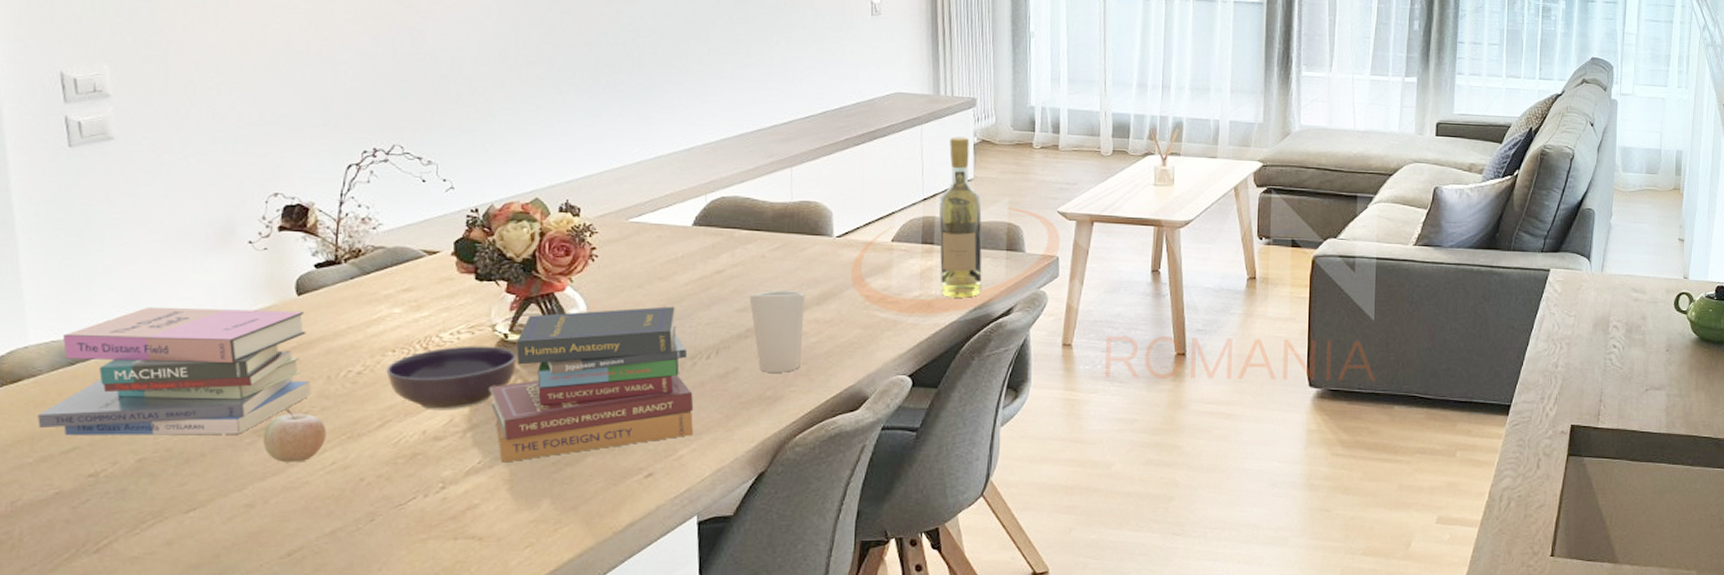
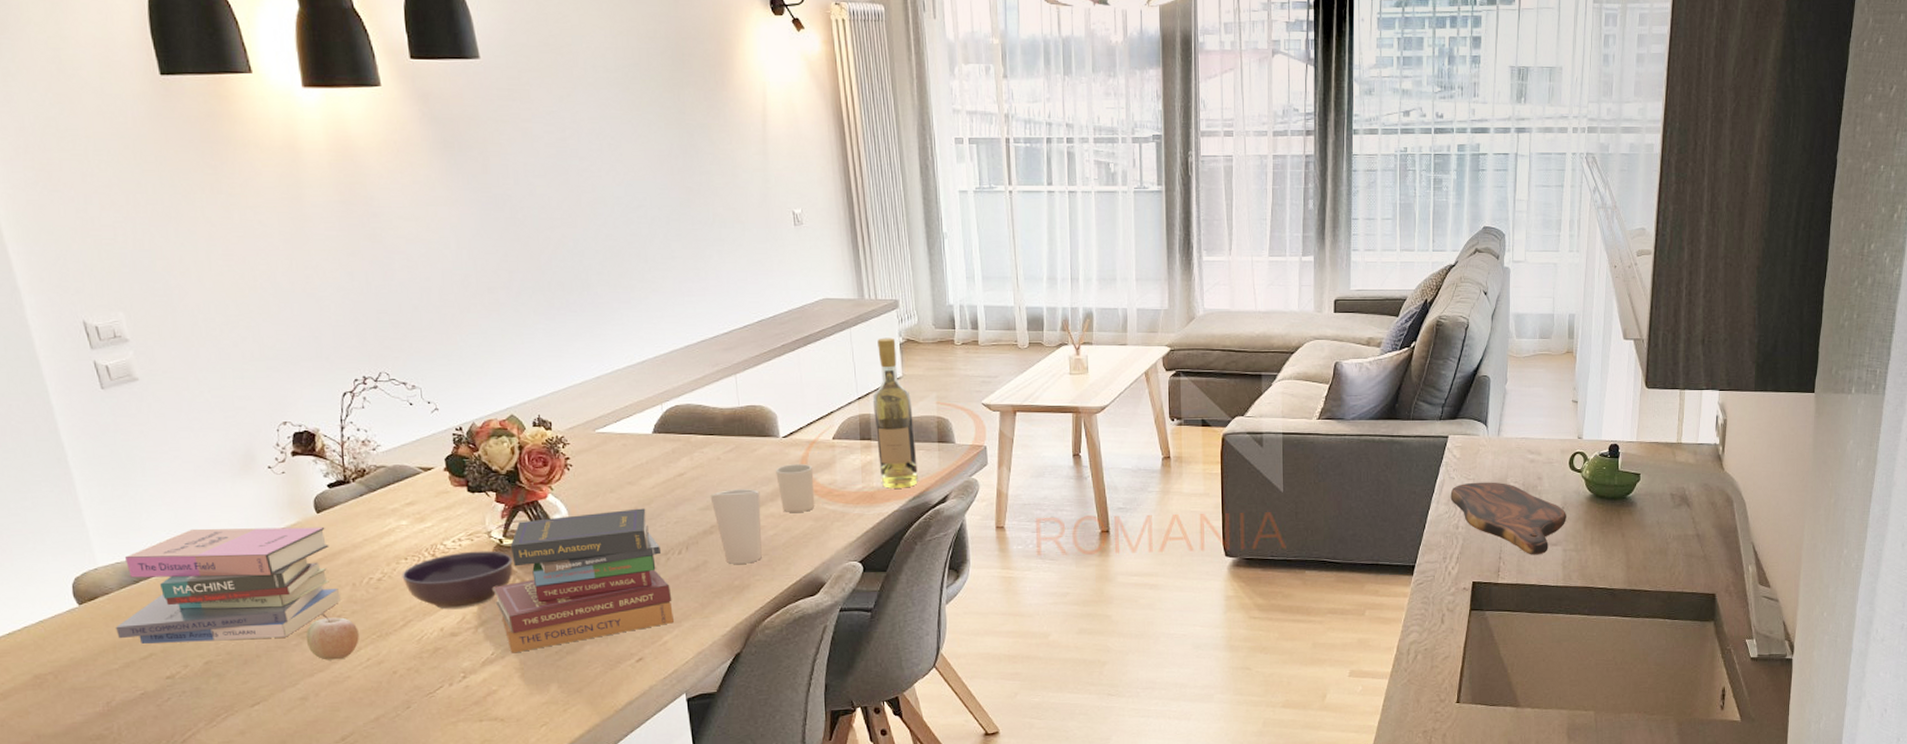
mug: none [825,266,867,320] -> present [776,464,815,513]
cutting board: none [1550,319,1671,399] -> present [1450,482,1566,555]

